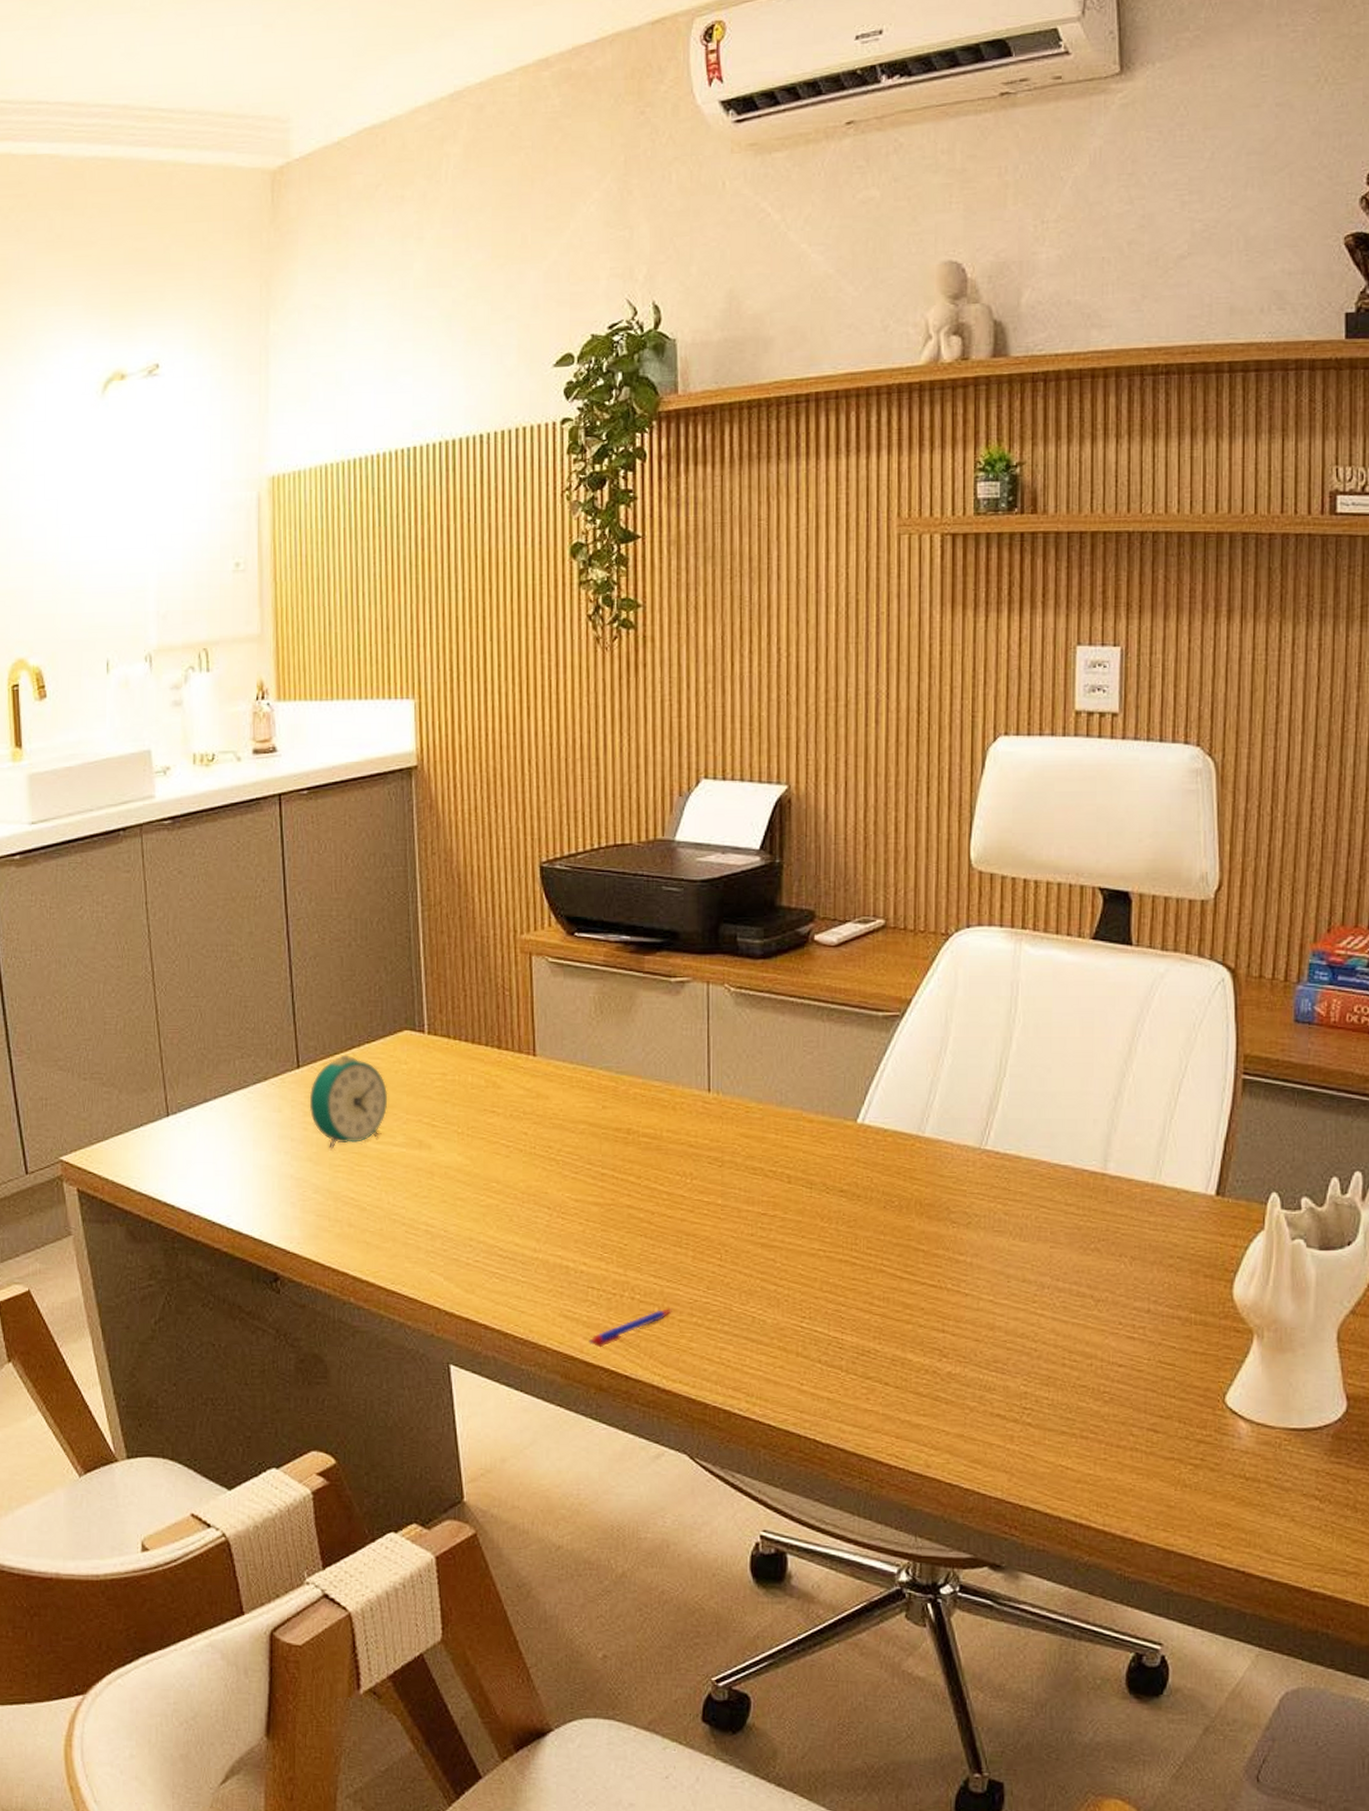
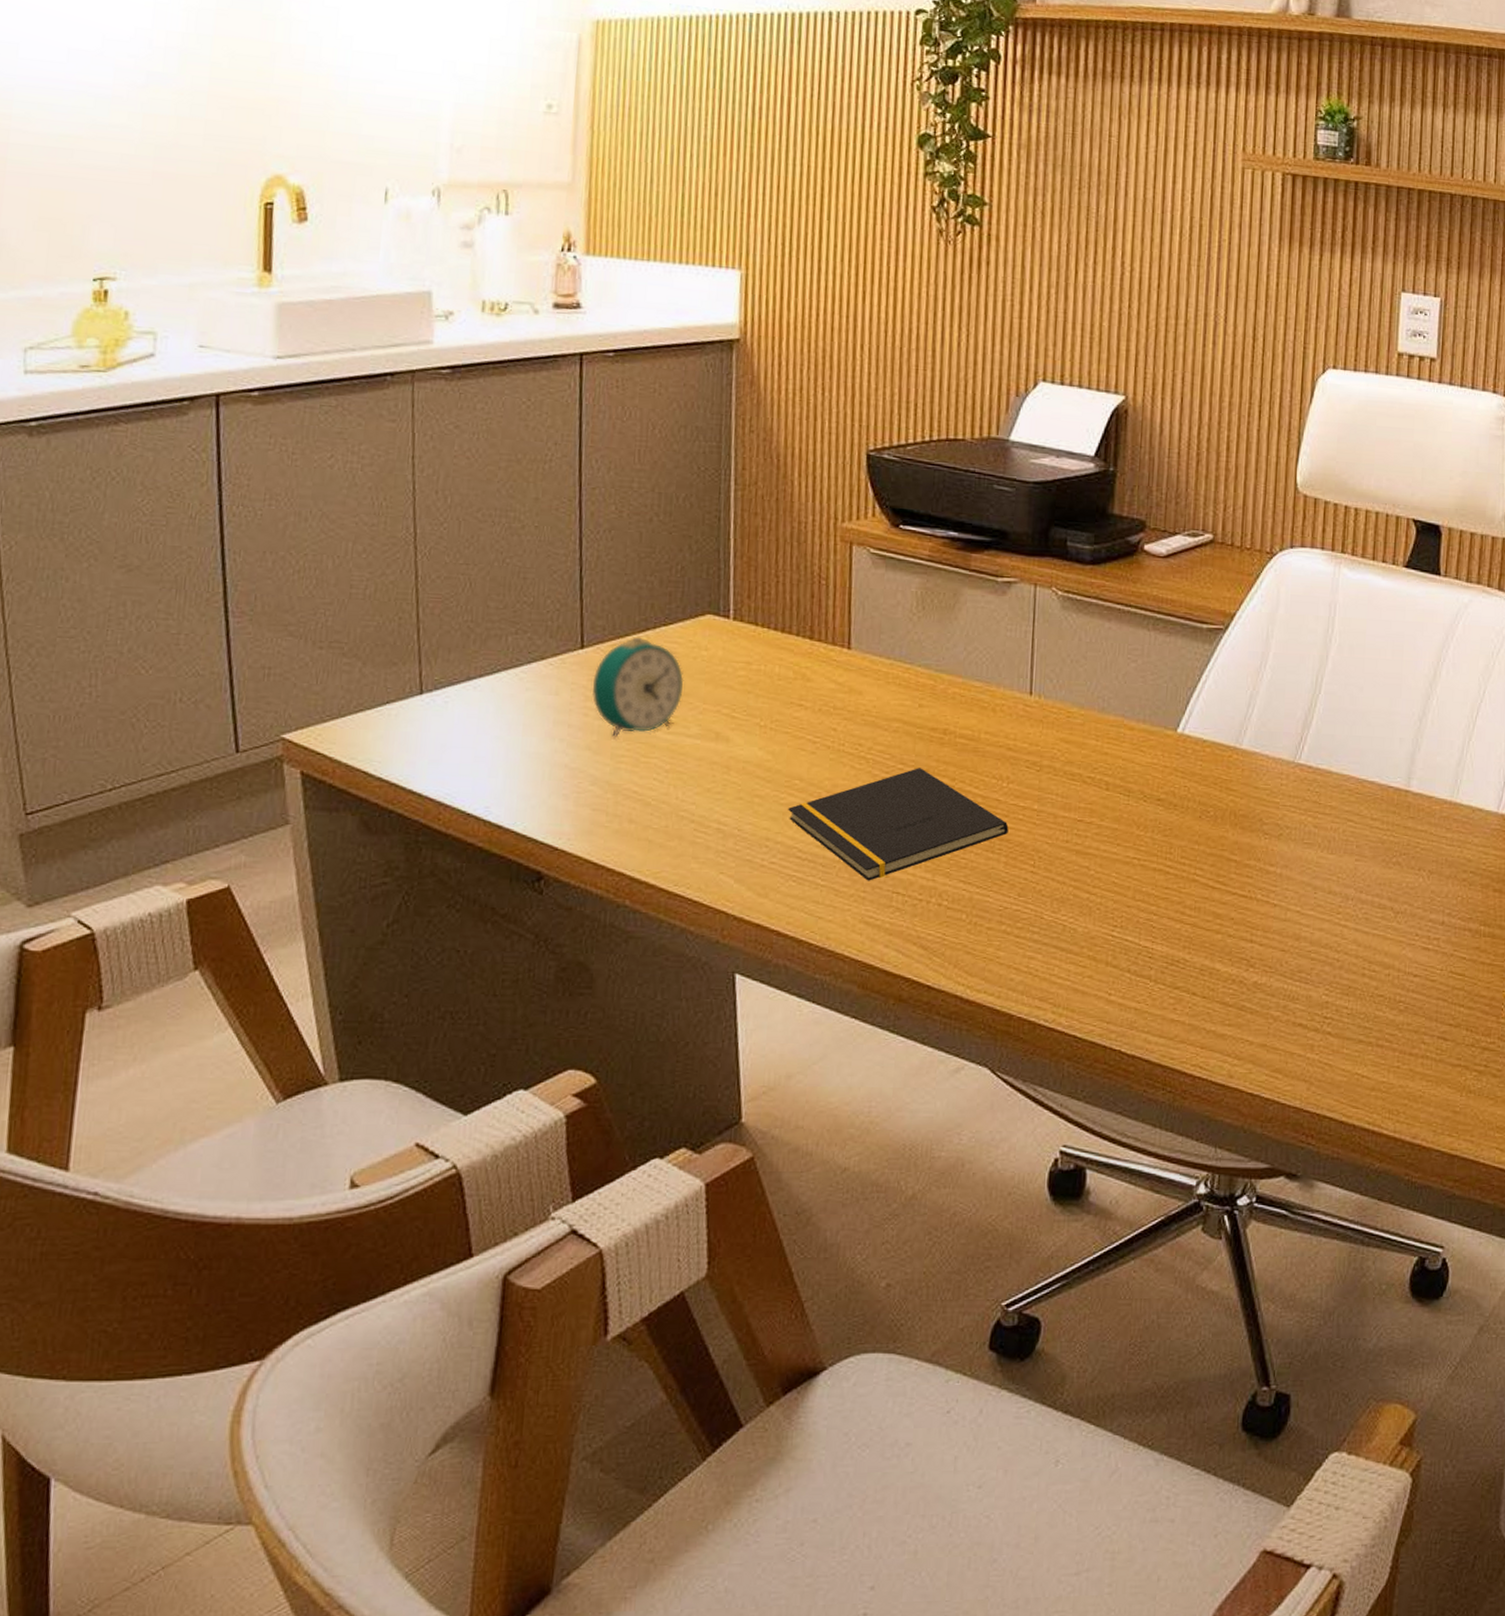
notepad: none [488,1167,694,1277] -> present [788,768,1009,881]
pen: present [589,1308,672,1348] -> none [890,916,981,957]

